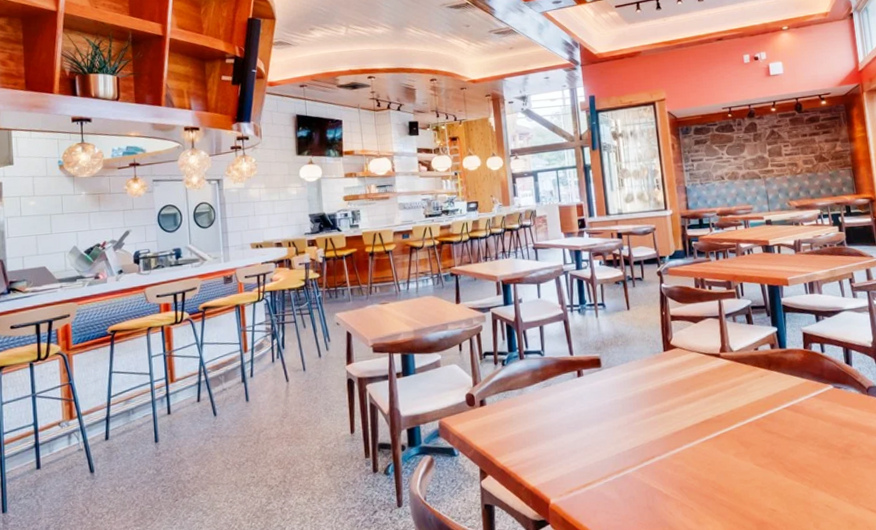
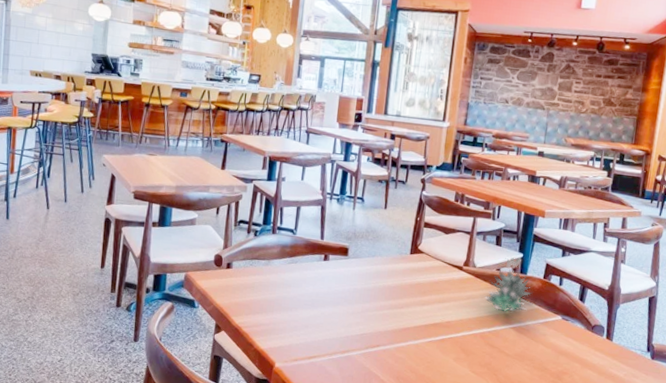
succulent plant: none [750,332,797,393] -> present [484,257,533,312]

